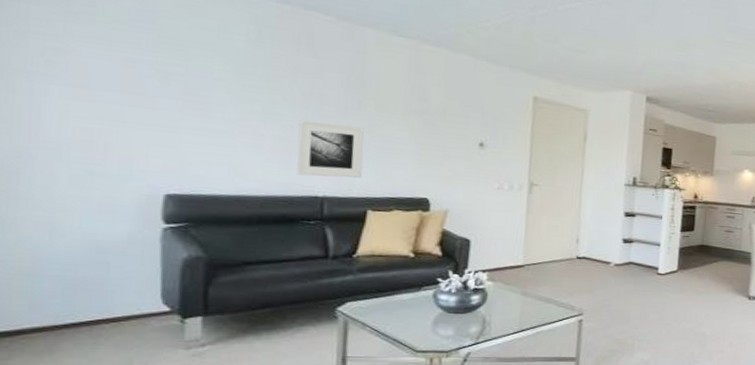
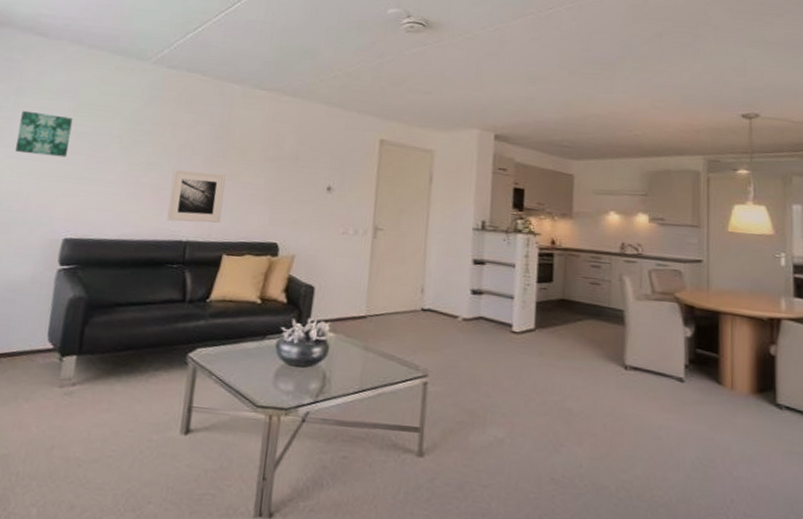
wall art: none [76,41,156,102] -> present [15,110,73,158]

